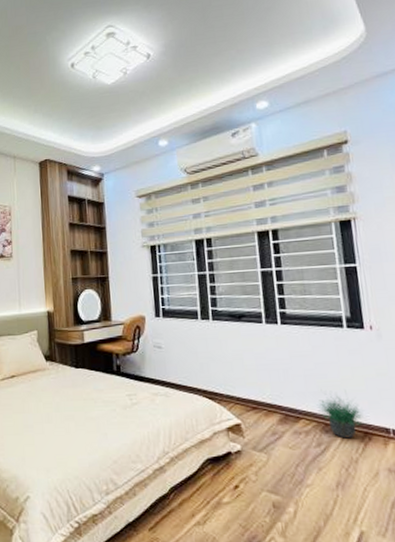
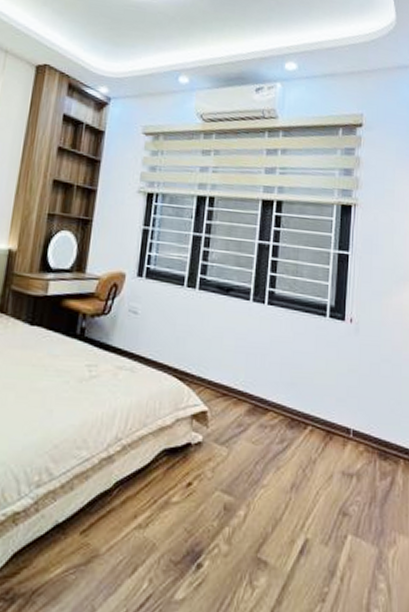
potted plant: present [318,395,364,439] -> none [288,388,329,437]

